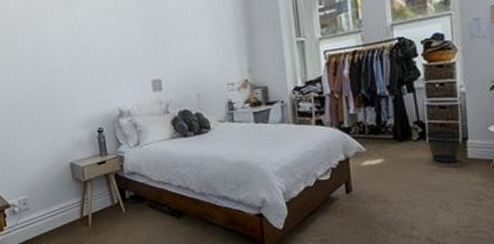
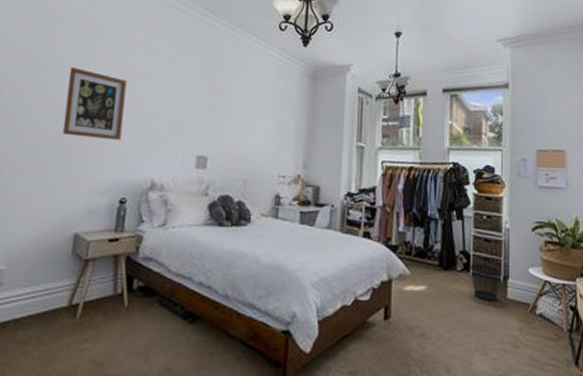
wall art: none [28,24,85,85] -> present [62,67,127,141]

